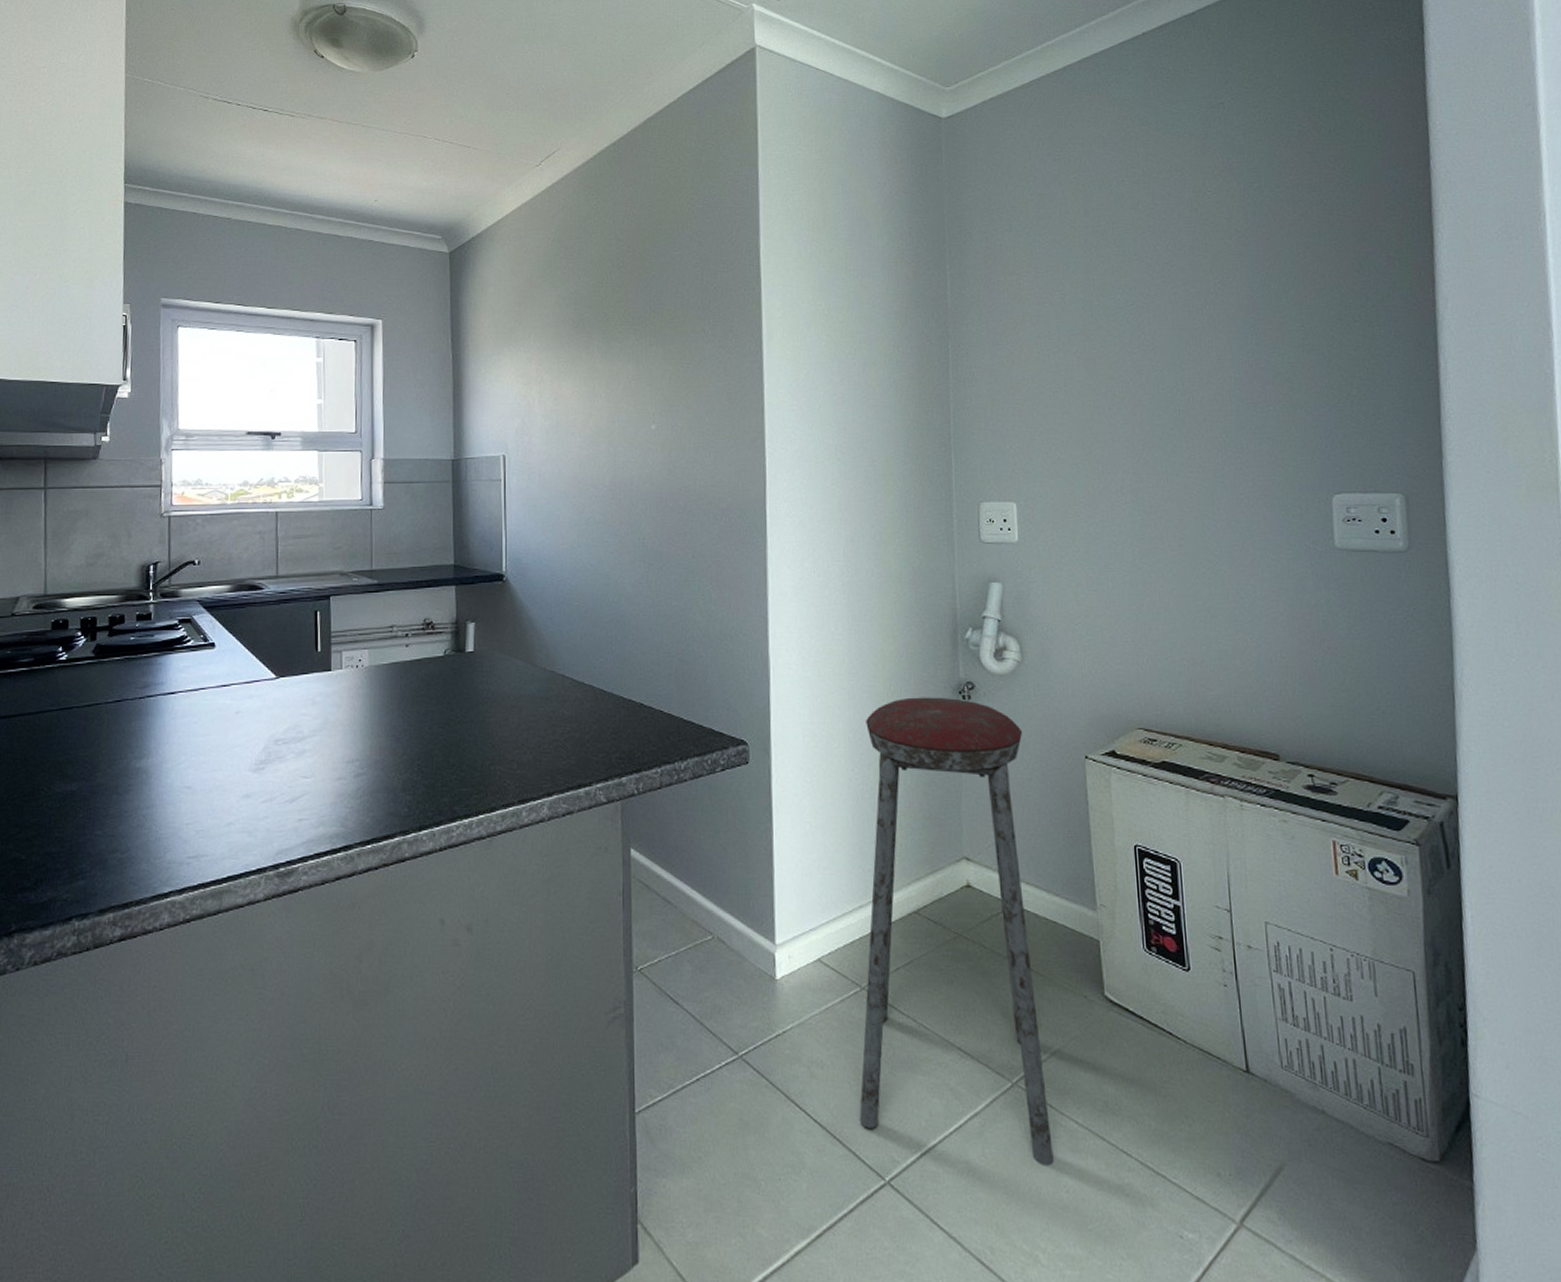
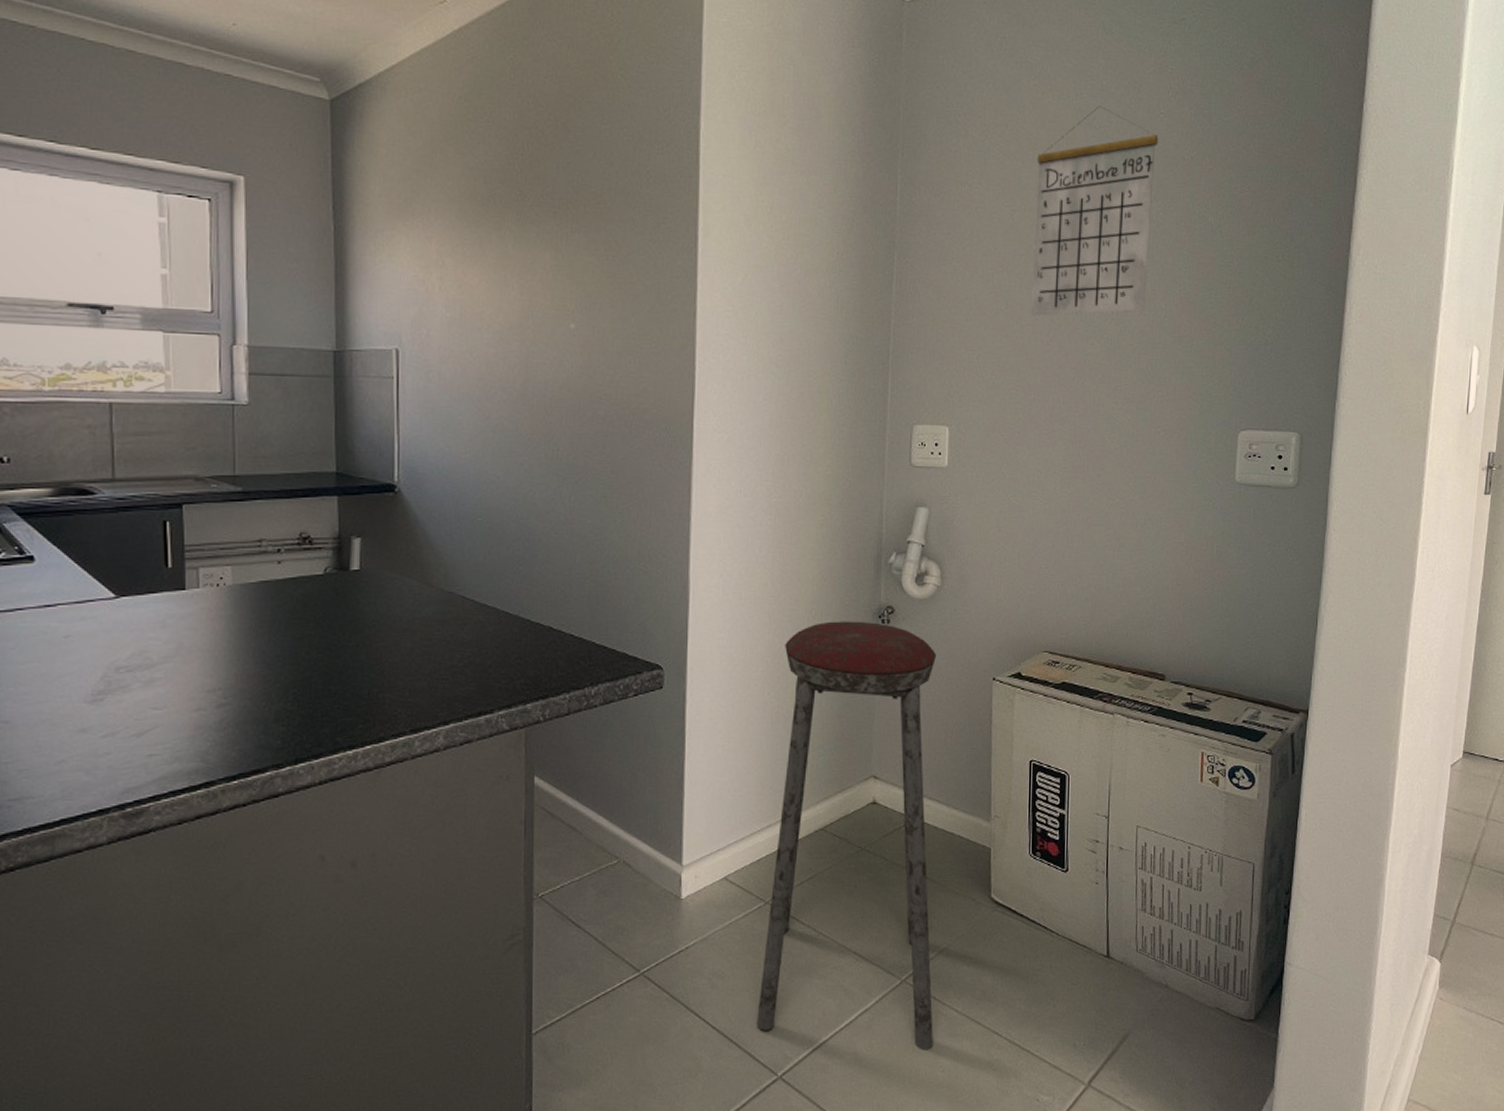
calendar: none [1083,191,1212,392] -> present [1031,106,1159,316]

